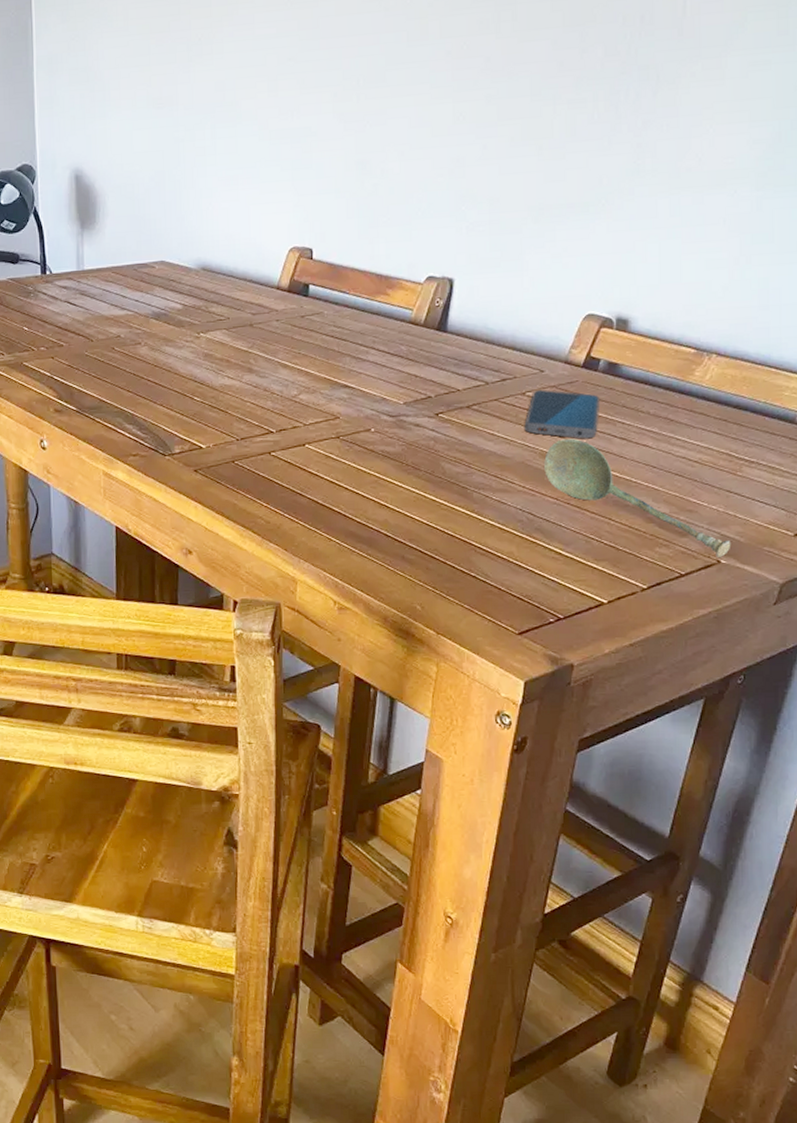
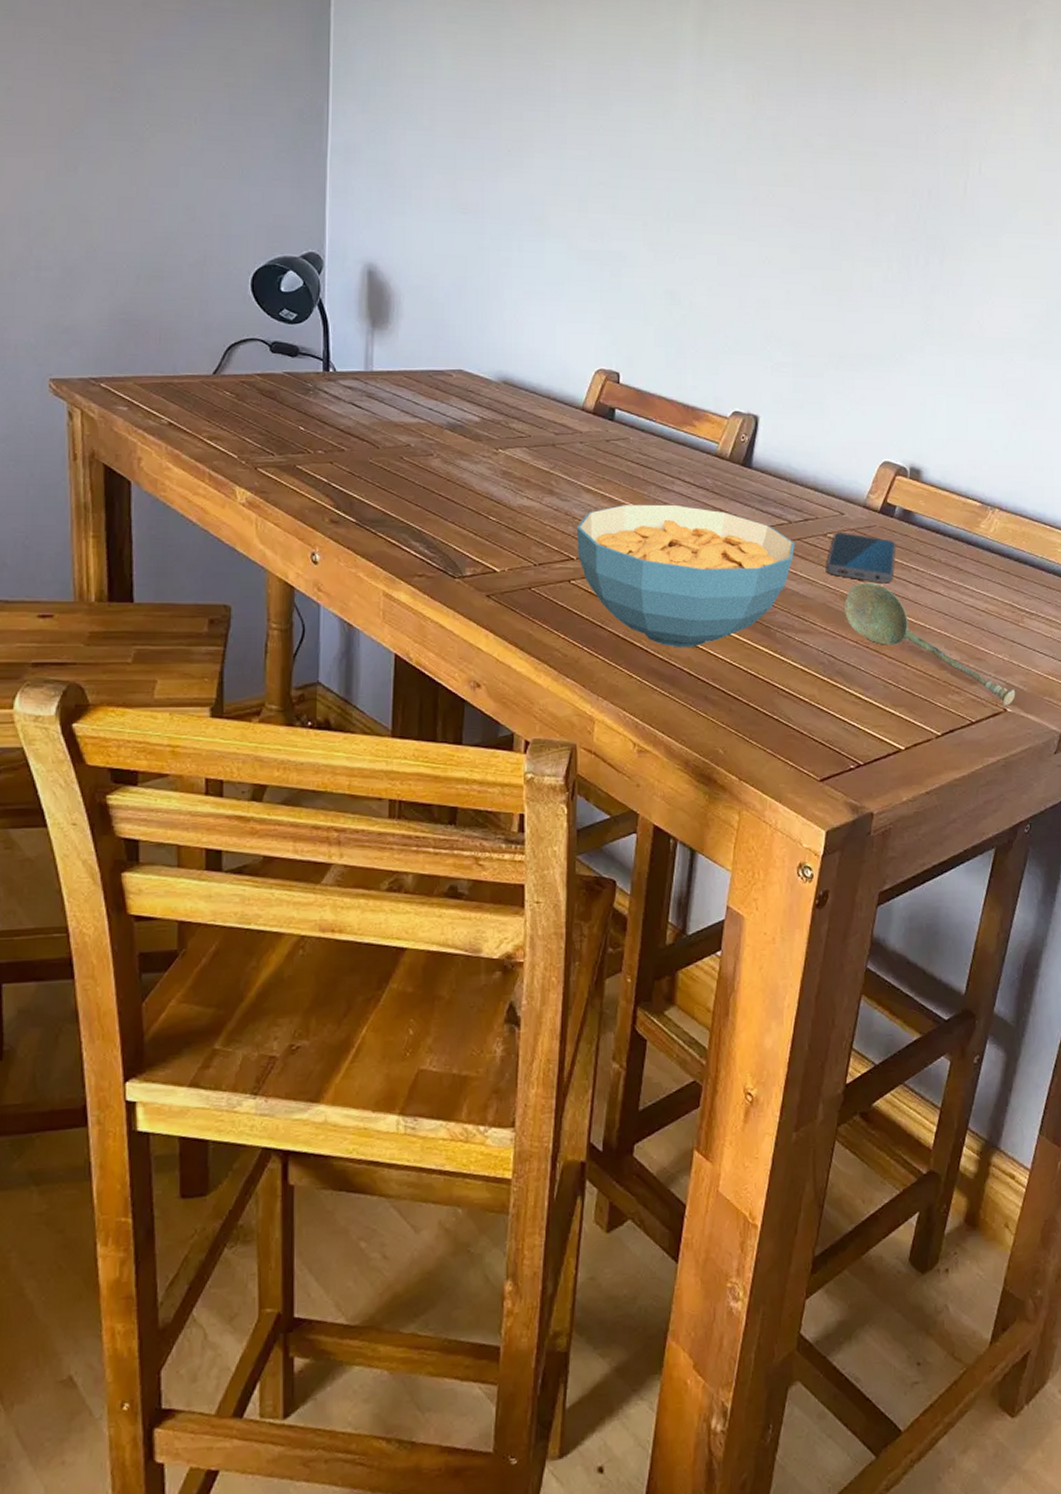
cereal bowl: none [275,373,492,511] -> present [576,504,795,648]

